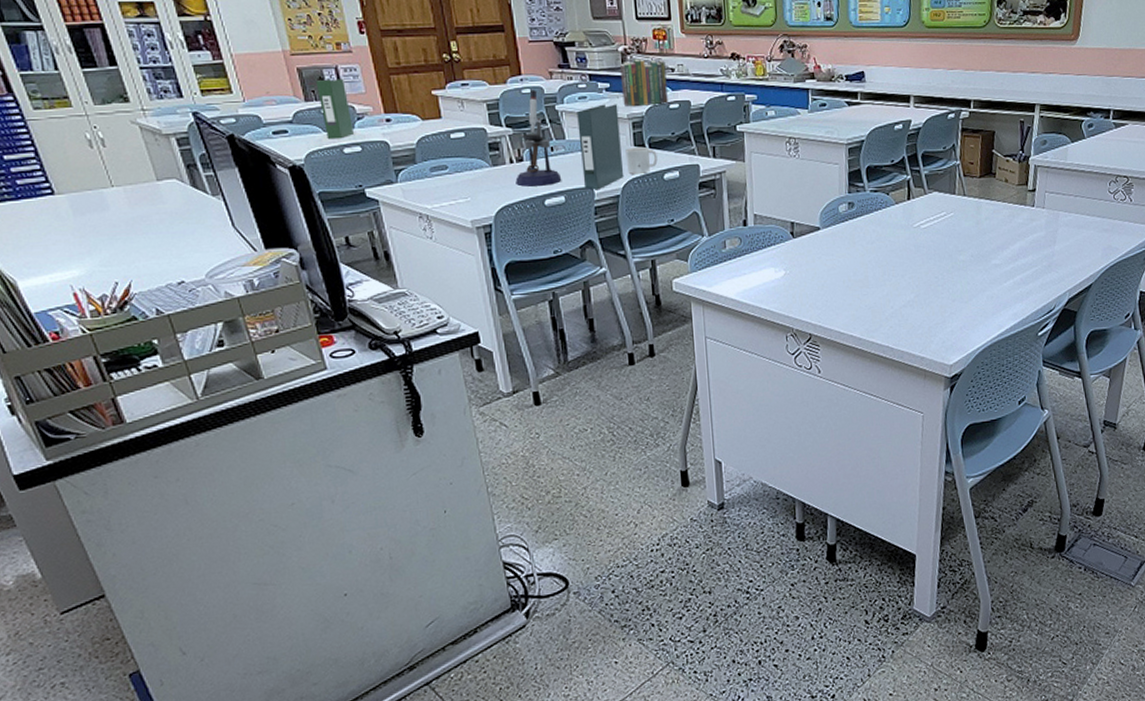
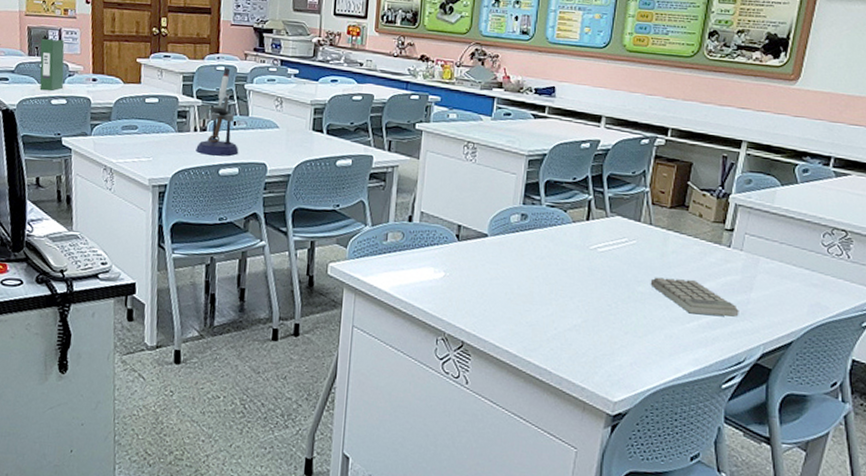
binder: present [577,104,624,191] -> none [258,88,303,167]
books: present [620,58,668,106] -> none [309,50,355,96]
mug: present [625,146,658,175] -> none [302,131,333,158]
calculator: none [969,242,1047,273] -> present [650,277,739,317]

